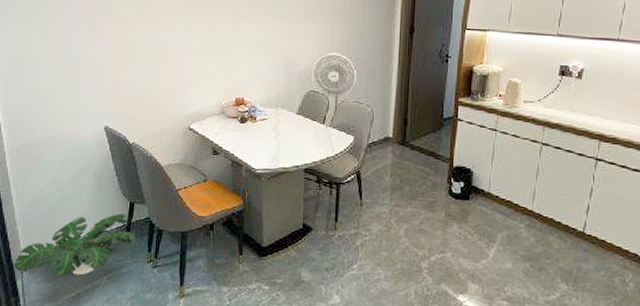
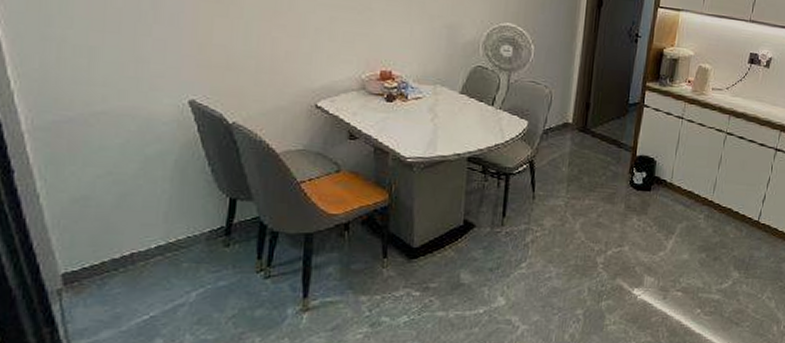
potted plant: present [13,213,138,278] -> none [45,213,242,298]

